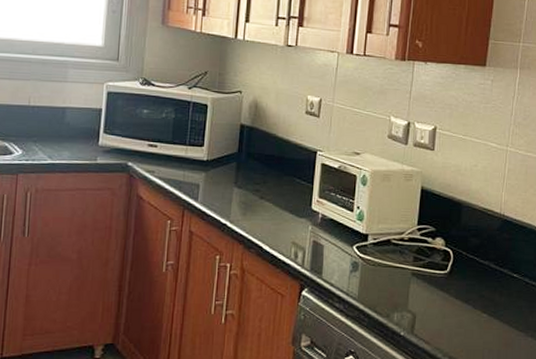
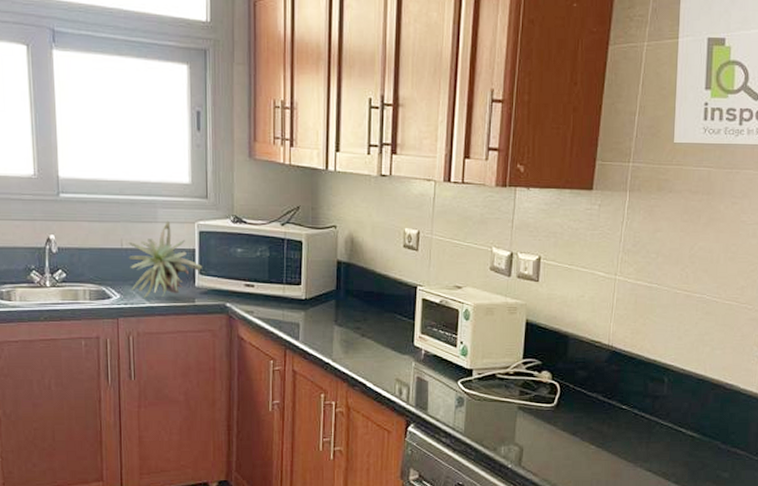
plant: none [33,80,108,156] -> present [128,220,203,299]

